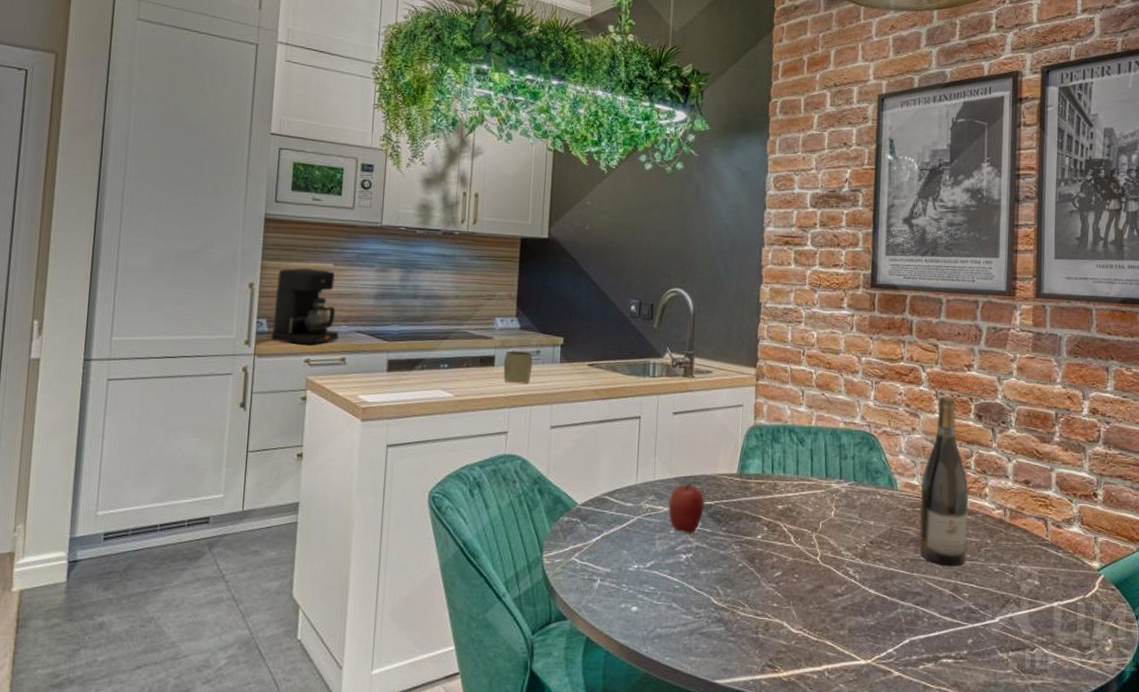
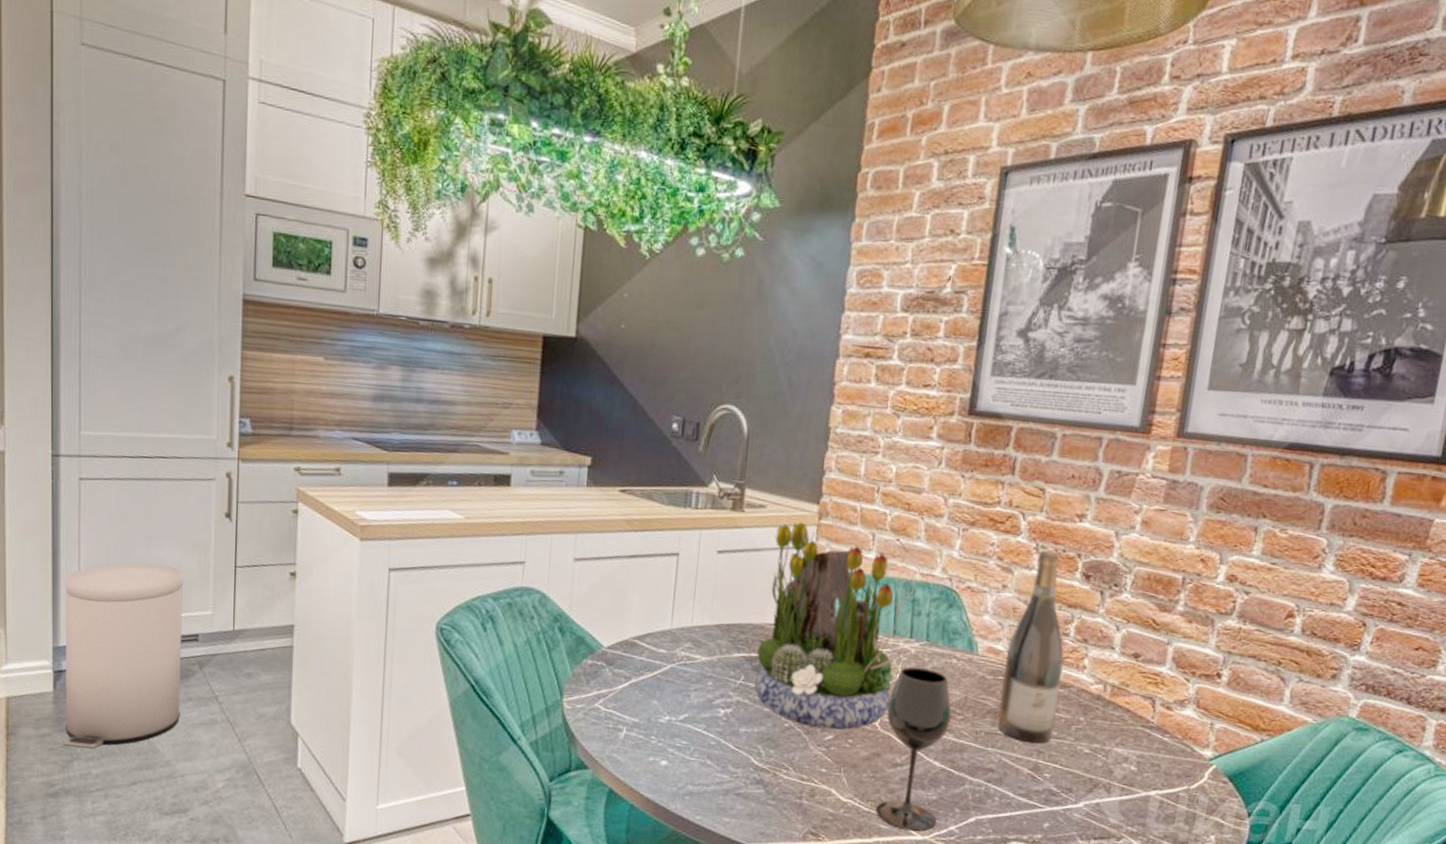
pedal bin: none [71,453,199,637] -> present [63,563,184,750]
coffee maker: present [271,268,339,345] -> none [256,360,332,451]
mug: present [503,351,533,384] -> none [520,469,555,509]
fruit: present [668,481,705,533] -> none [706,629,749,687]
flower arrangement: none [711,383,841,567] -> present [754,522,917,730]
wineglass: none [823,504,880,655] -> present [876,667,952,830]

